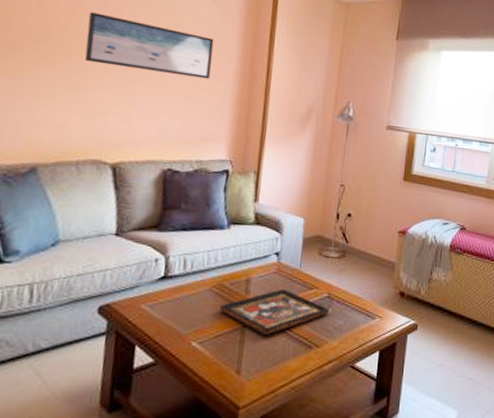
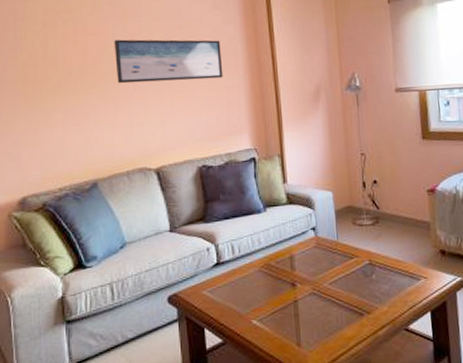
decorative tray: present [219,289,330,336] -> none [270,262,374,308]

